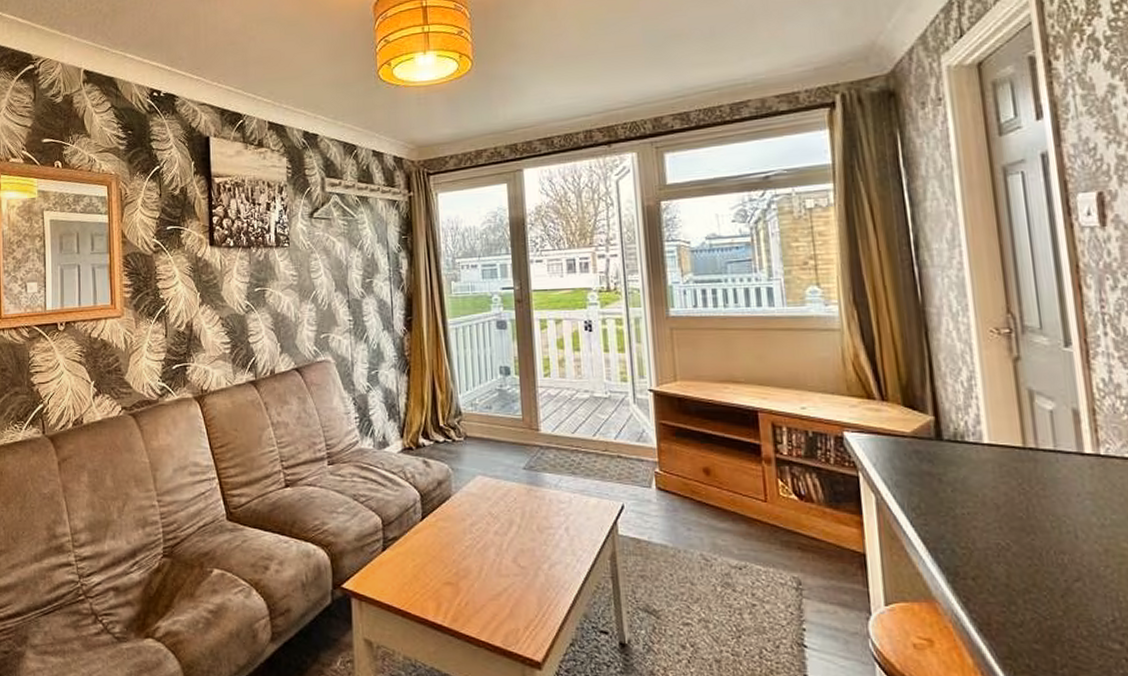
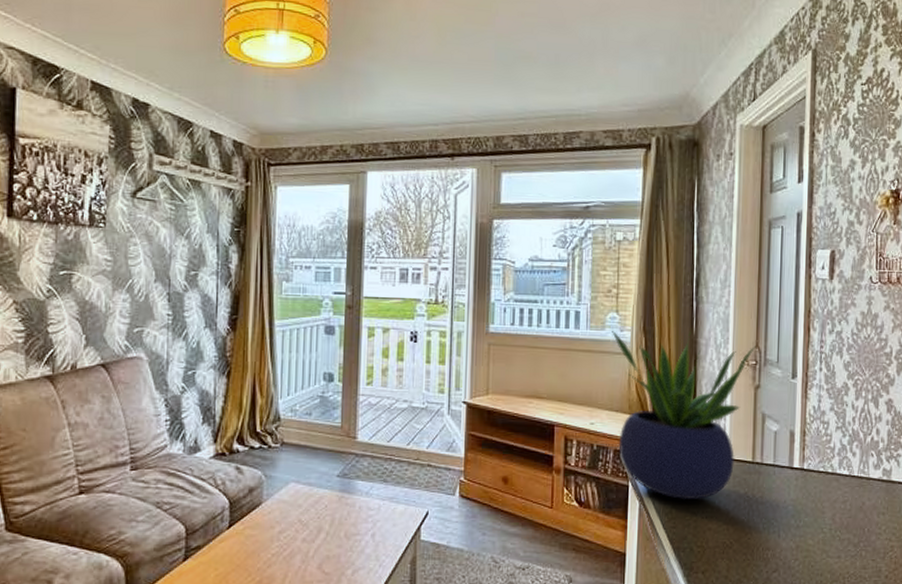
potted plant: none [814,298,1007,493] -> present [612,329,756,500]

